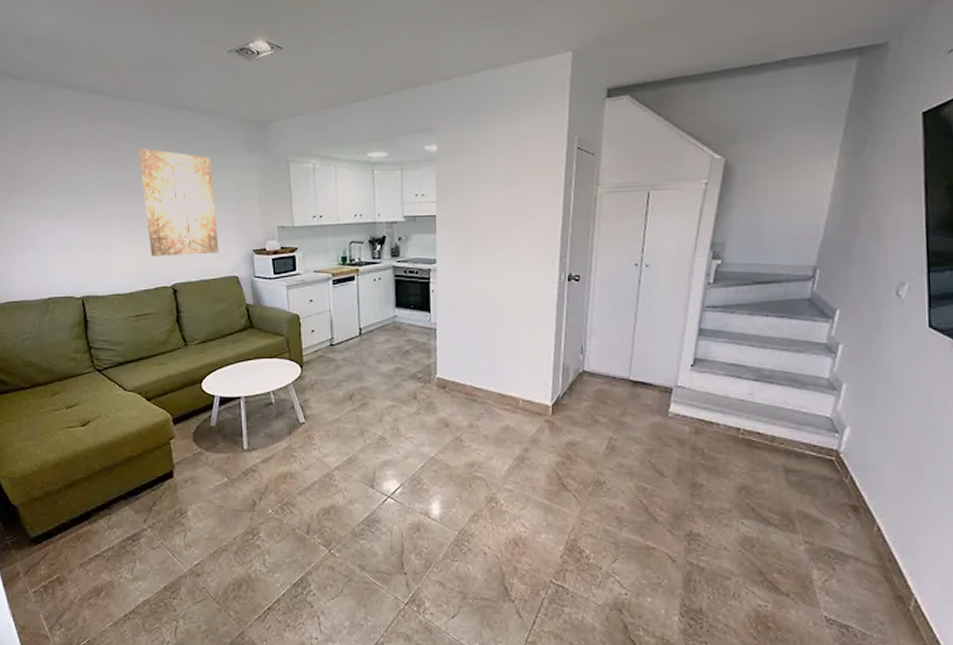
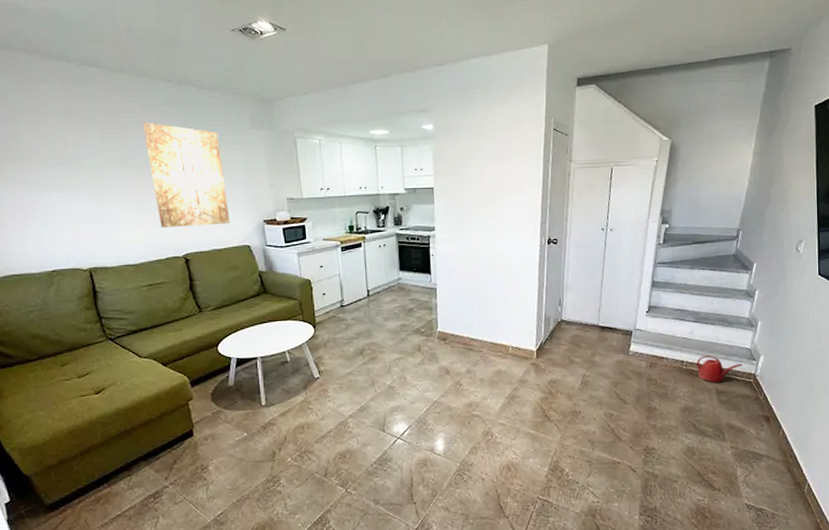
watering can: none [757,422,821,459] -> present [697,355,743,383]

